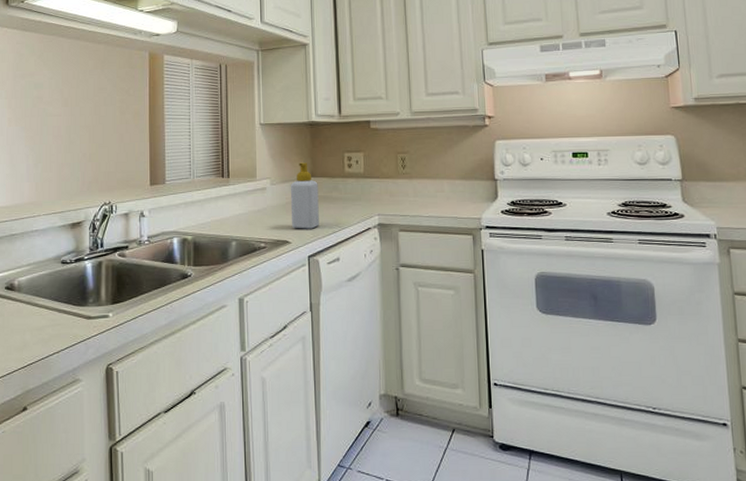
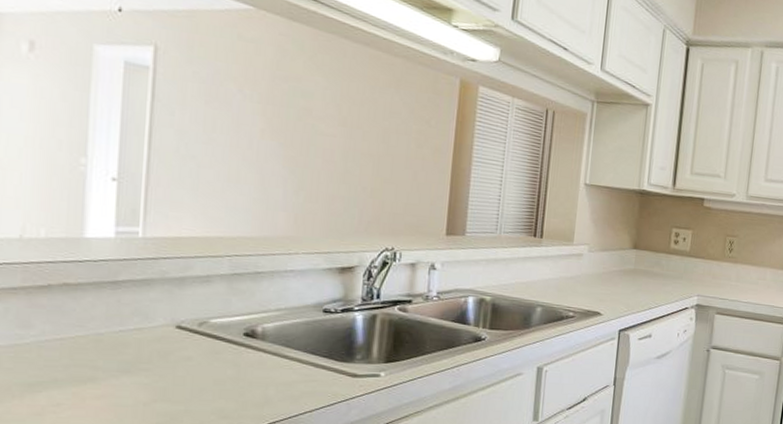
soap bottle: present [290,162,319,229] -> none [606,232,640,303]

